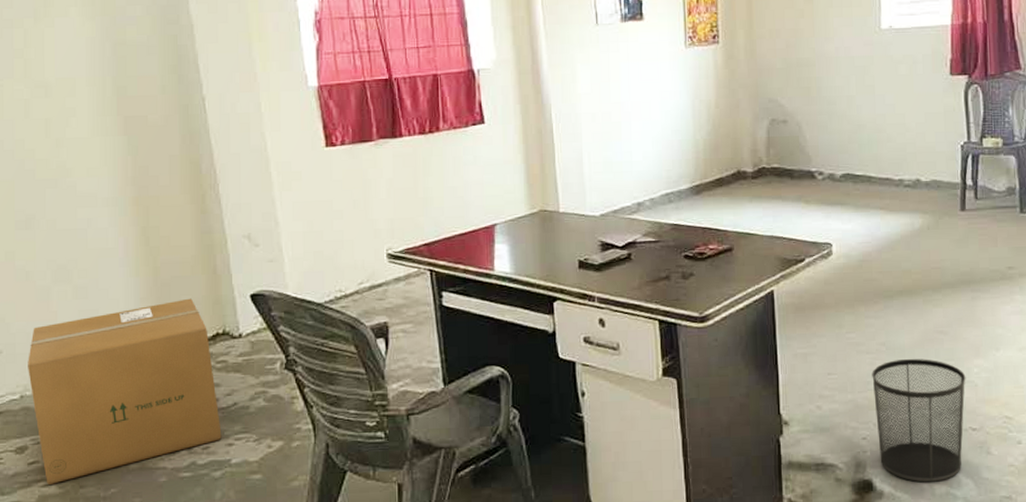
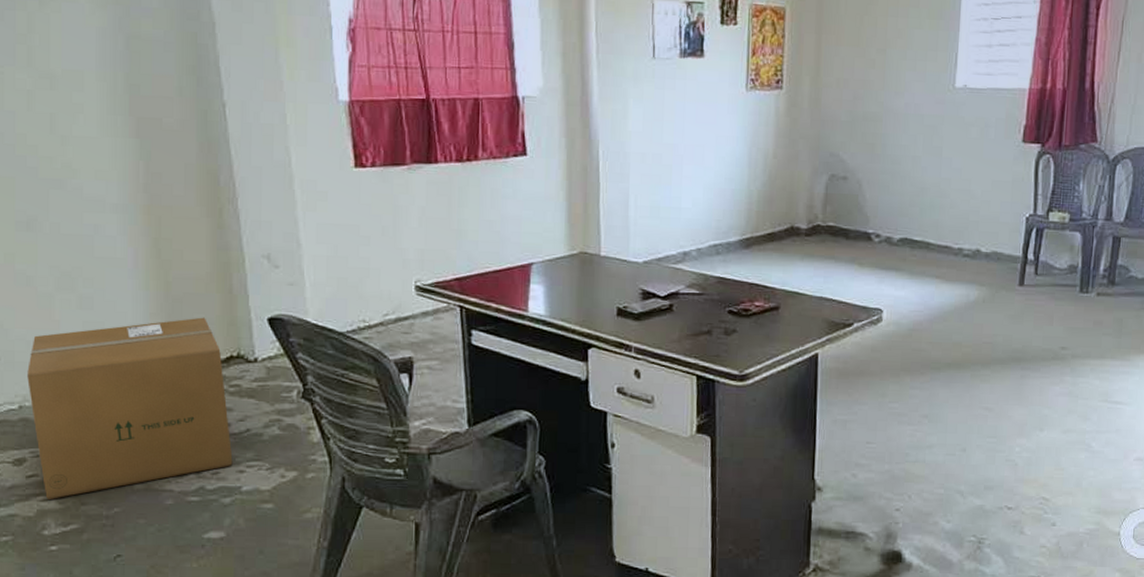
waste bin: present [872,358,966,483] -> none [911,432,1007,558]

